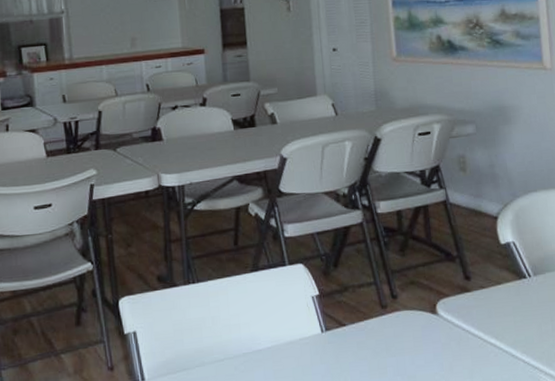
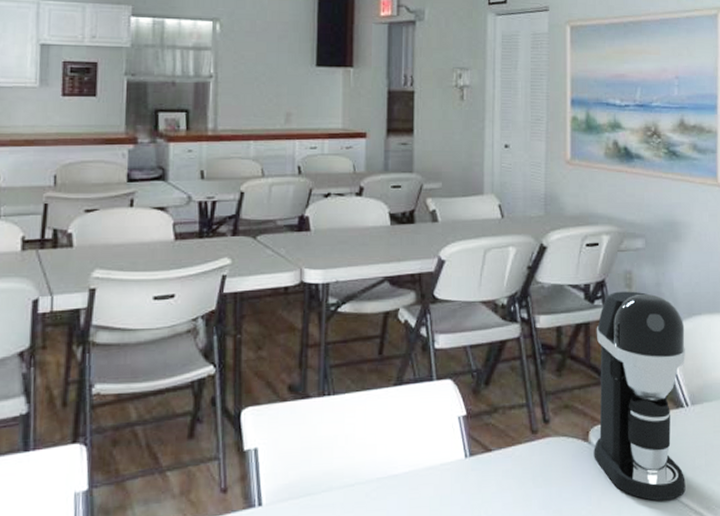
coffee maker: none [434,173,534,365] -> present [593,291,686,501]

